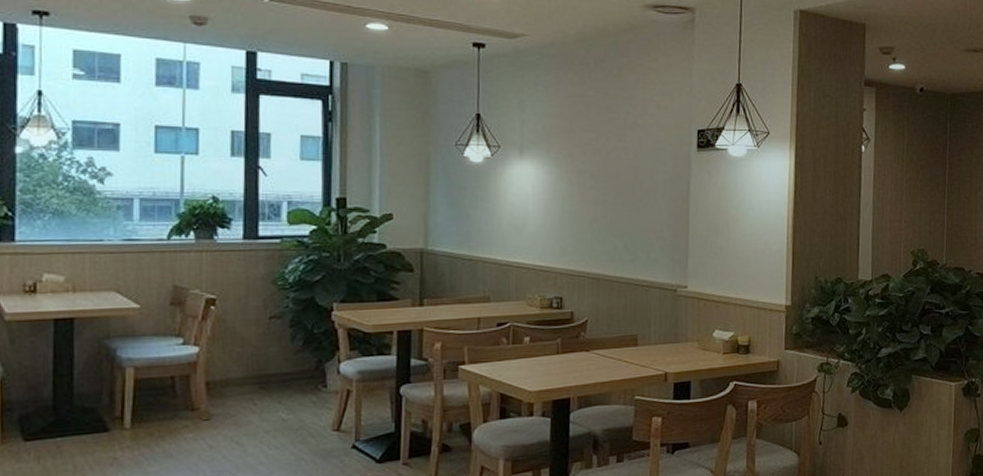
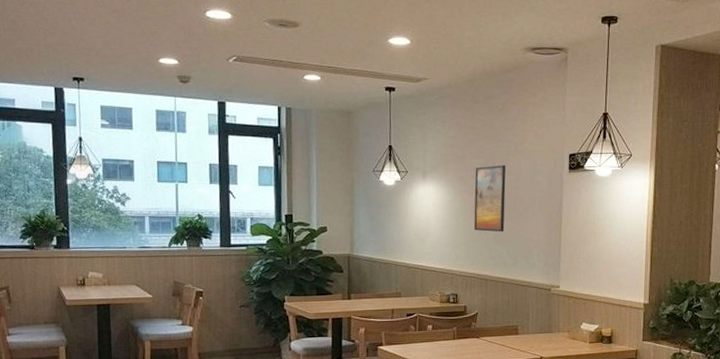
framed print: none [583,140,623,222] -> present [474,164,506,232]

